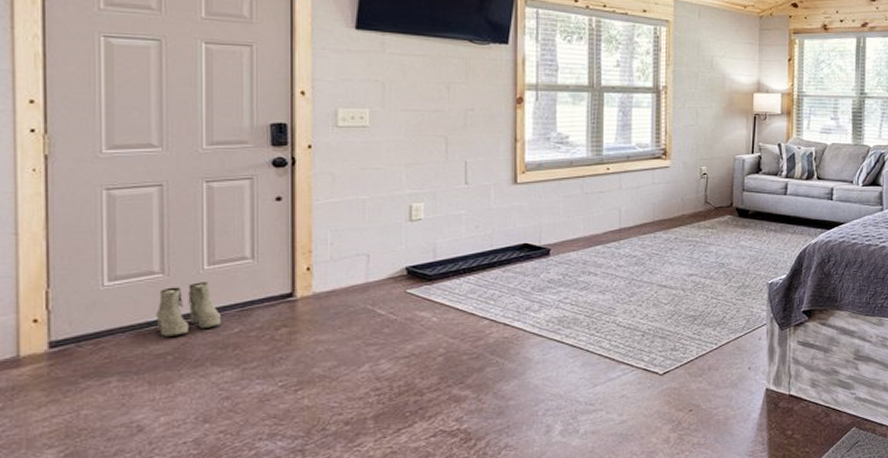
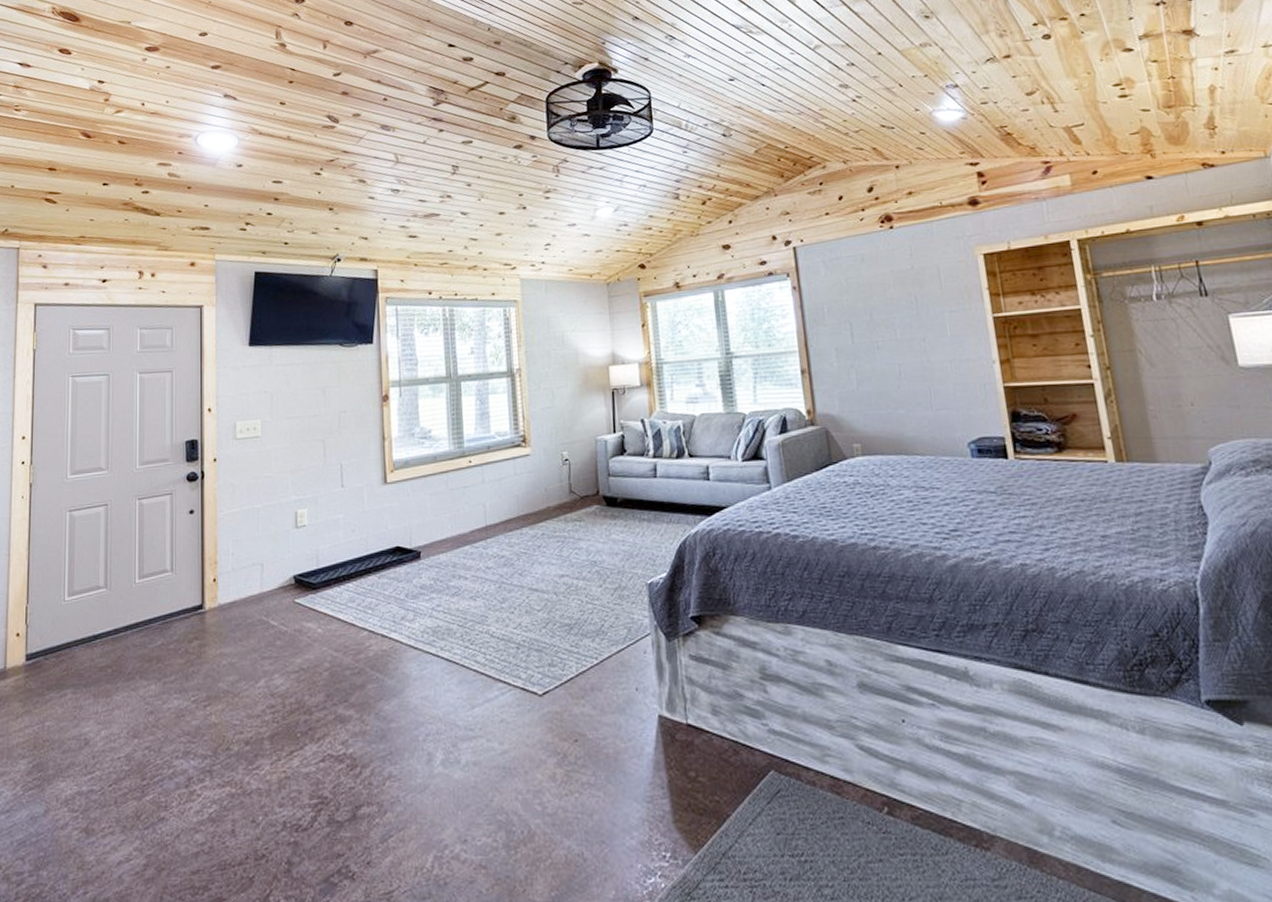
boots: present [156,282,222,337] -> none [100,595,148,650]

